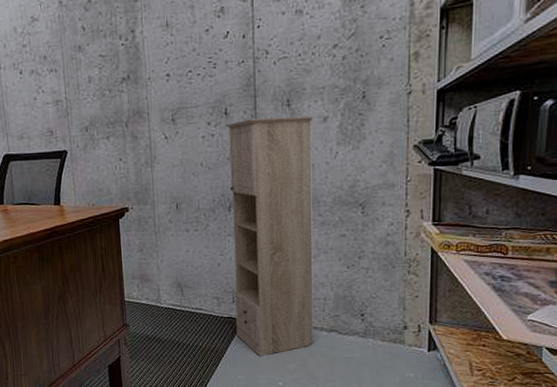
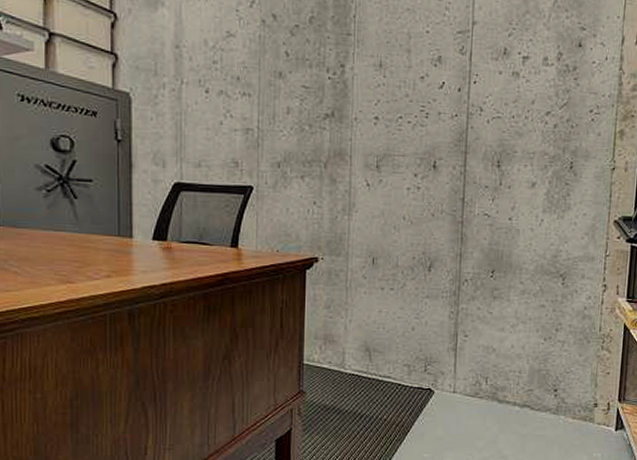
storage cabinet: present [226,116,314,357] -> none [425,175,522,433]

